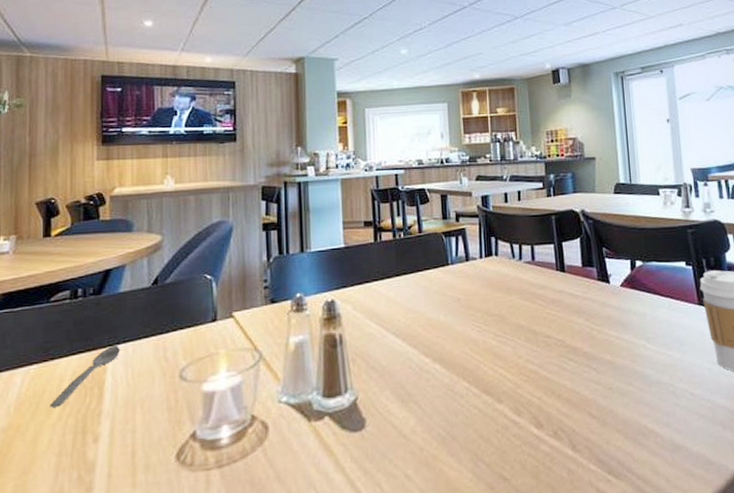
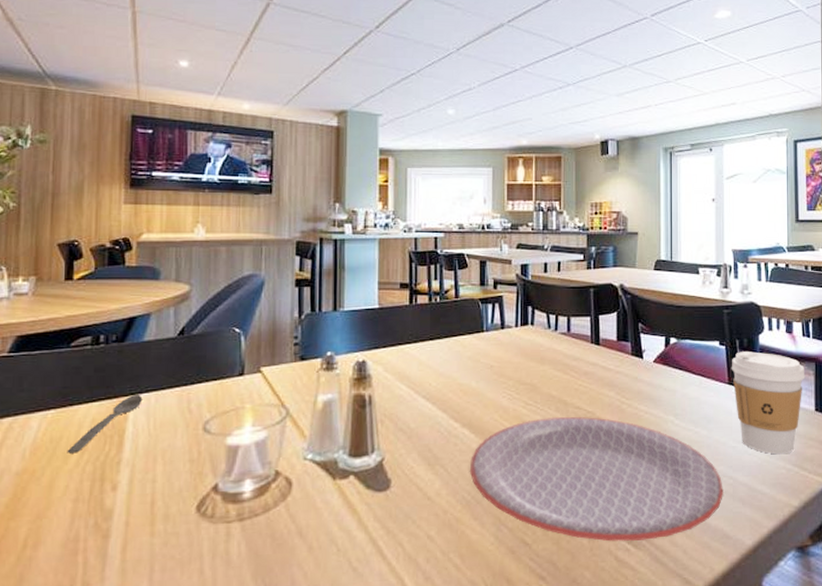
plate: none [443,345,703,473] -> present [470,416,723,542]

